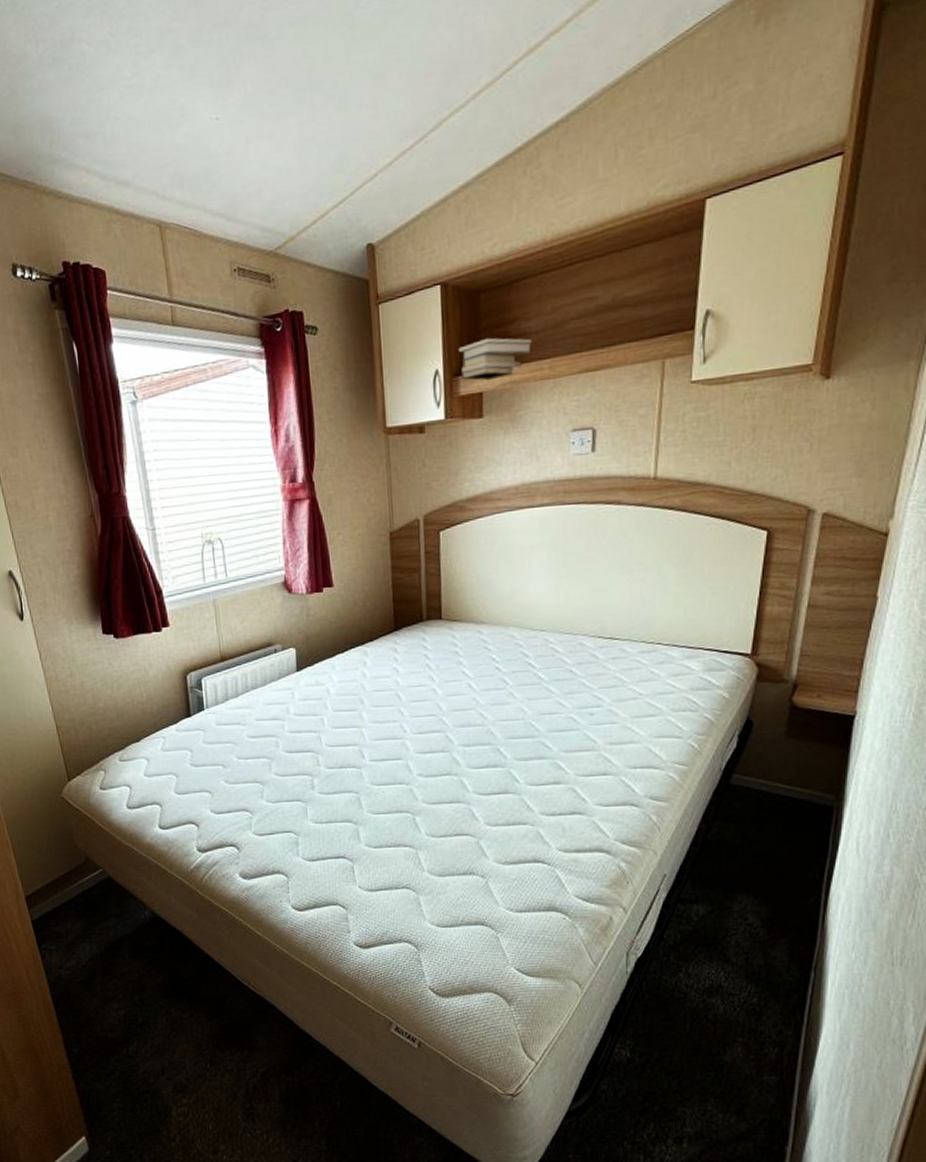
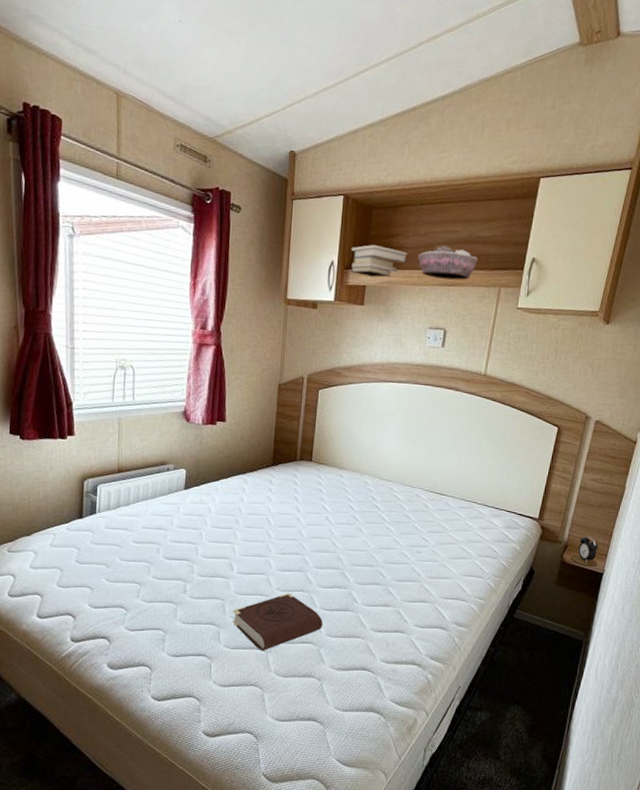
book: none [370,778,480,848] -> present [232,593,323,651]
decorative basket: none [546,319,628,365] -> present [418,245,478,280]
alarm clock: none [804,668,846,709] -> present [571,536,599,567]

